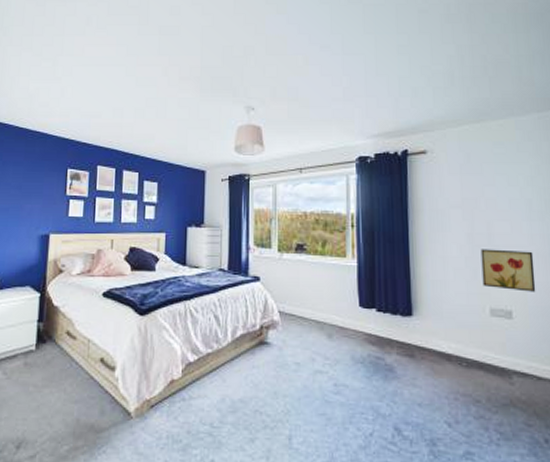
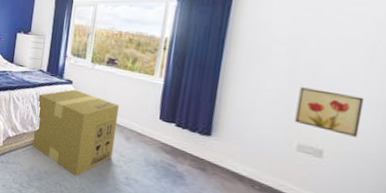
cardboard box: none [220,287,317,396] -> present [32,89,120,176]

